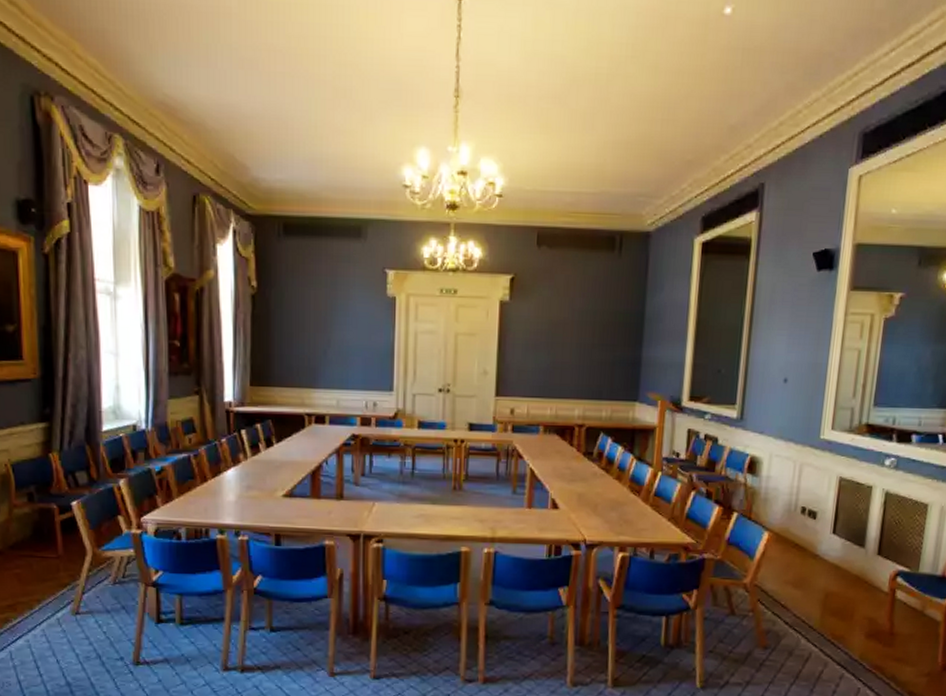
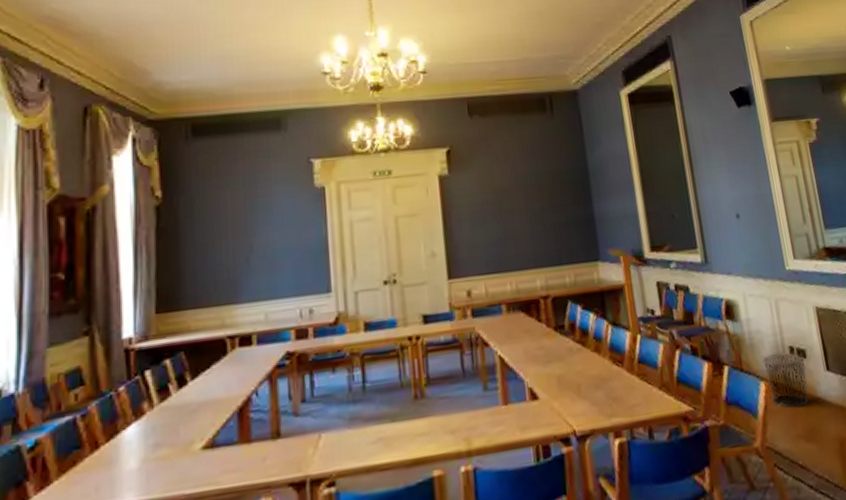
waste bin: none [772,511,814,559] -> present [763,352,810,408]

